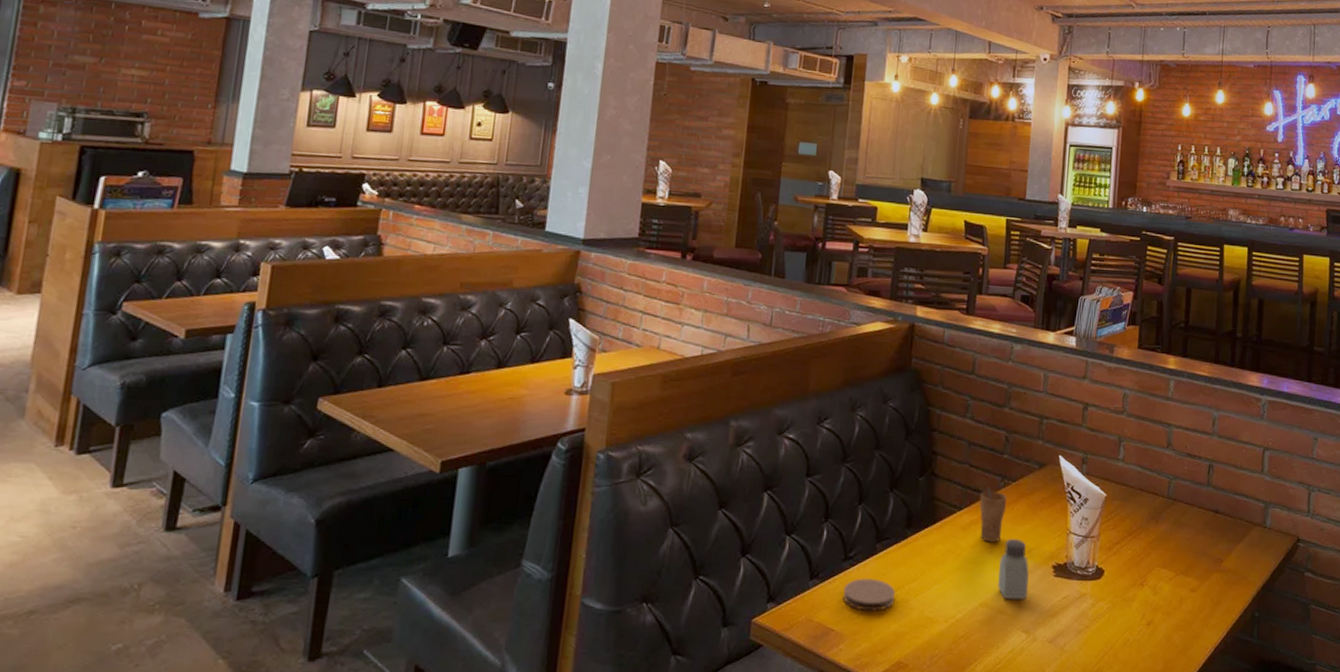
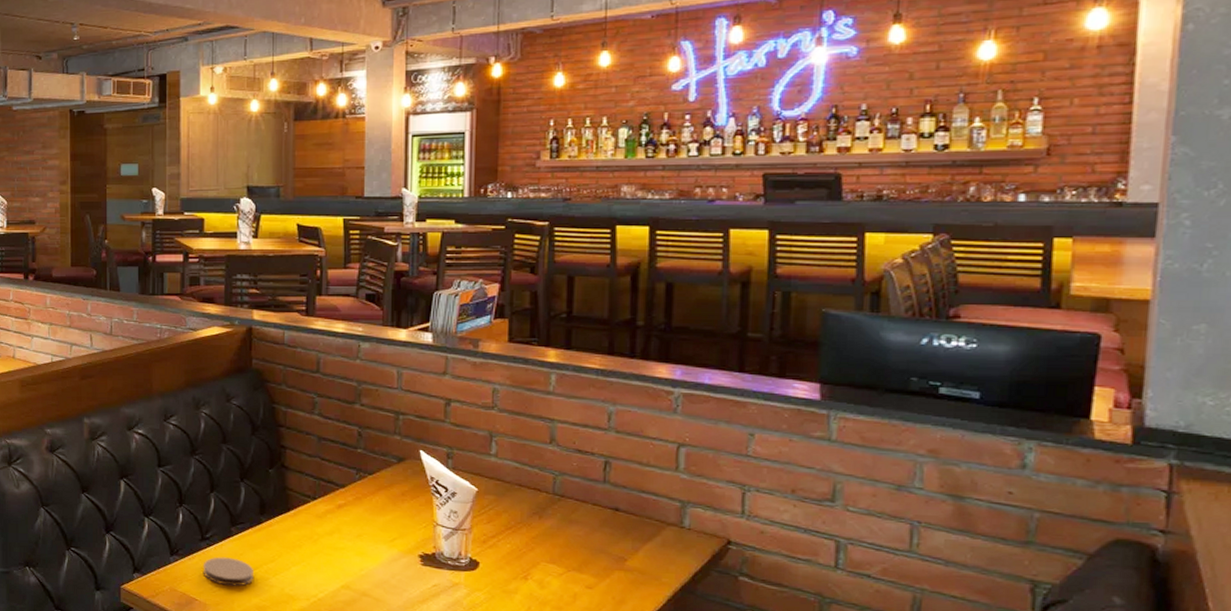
cup: present [979,487,1007,543] -> none [333,479,364,531]
saltshaker: present [997,539,1029,600] -> none [359,528,393,585]

